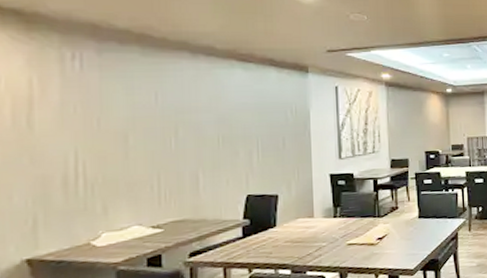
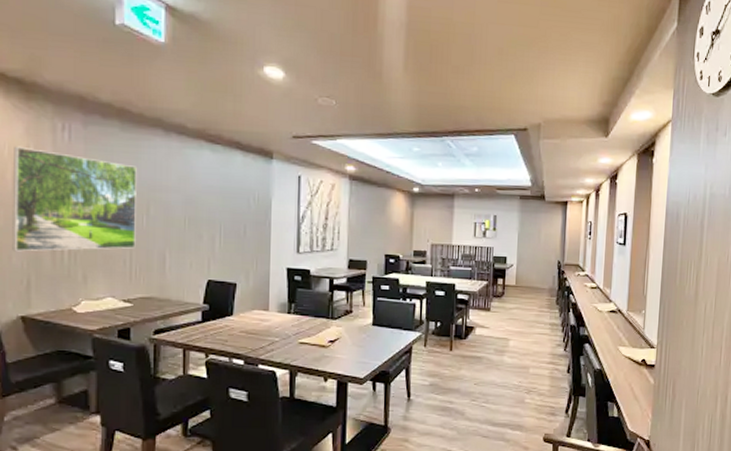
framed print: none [11,79,164,191] -> present [12,146,137,252]

